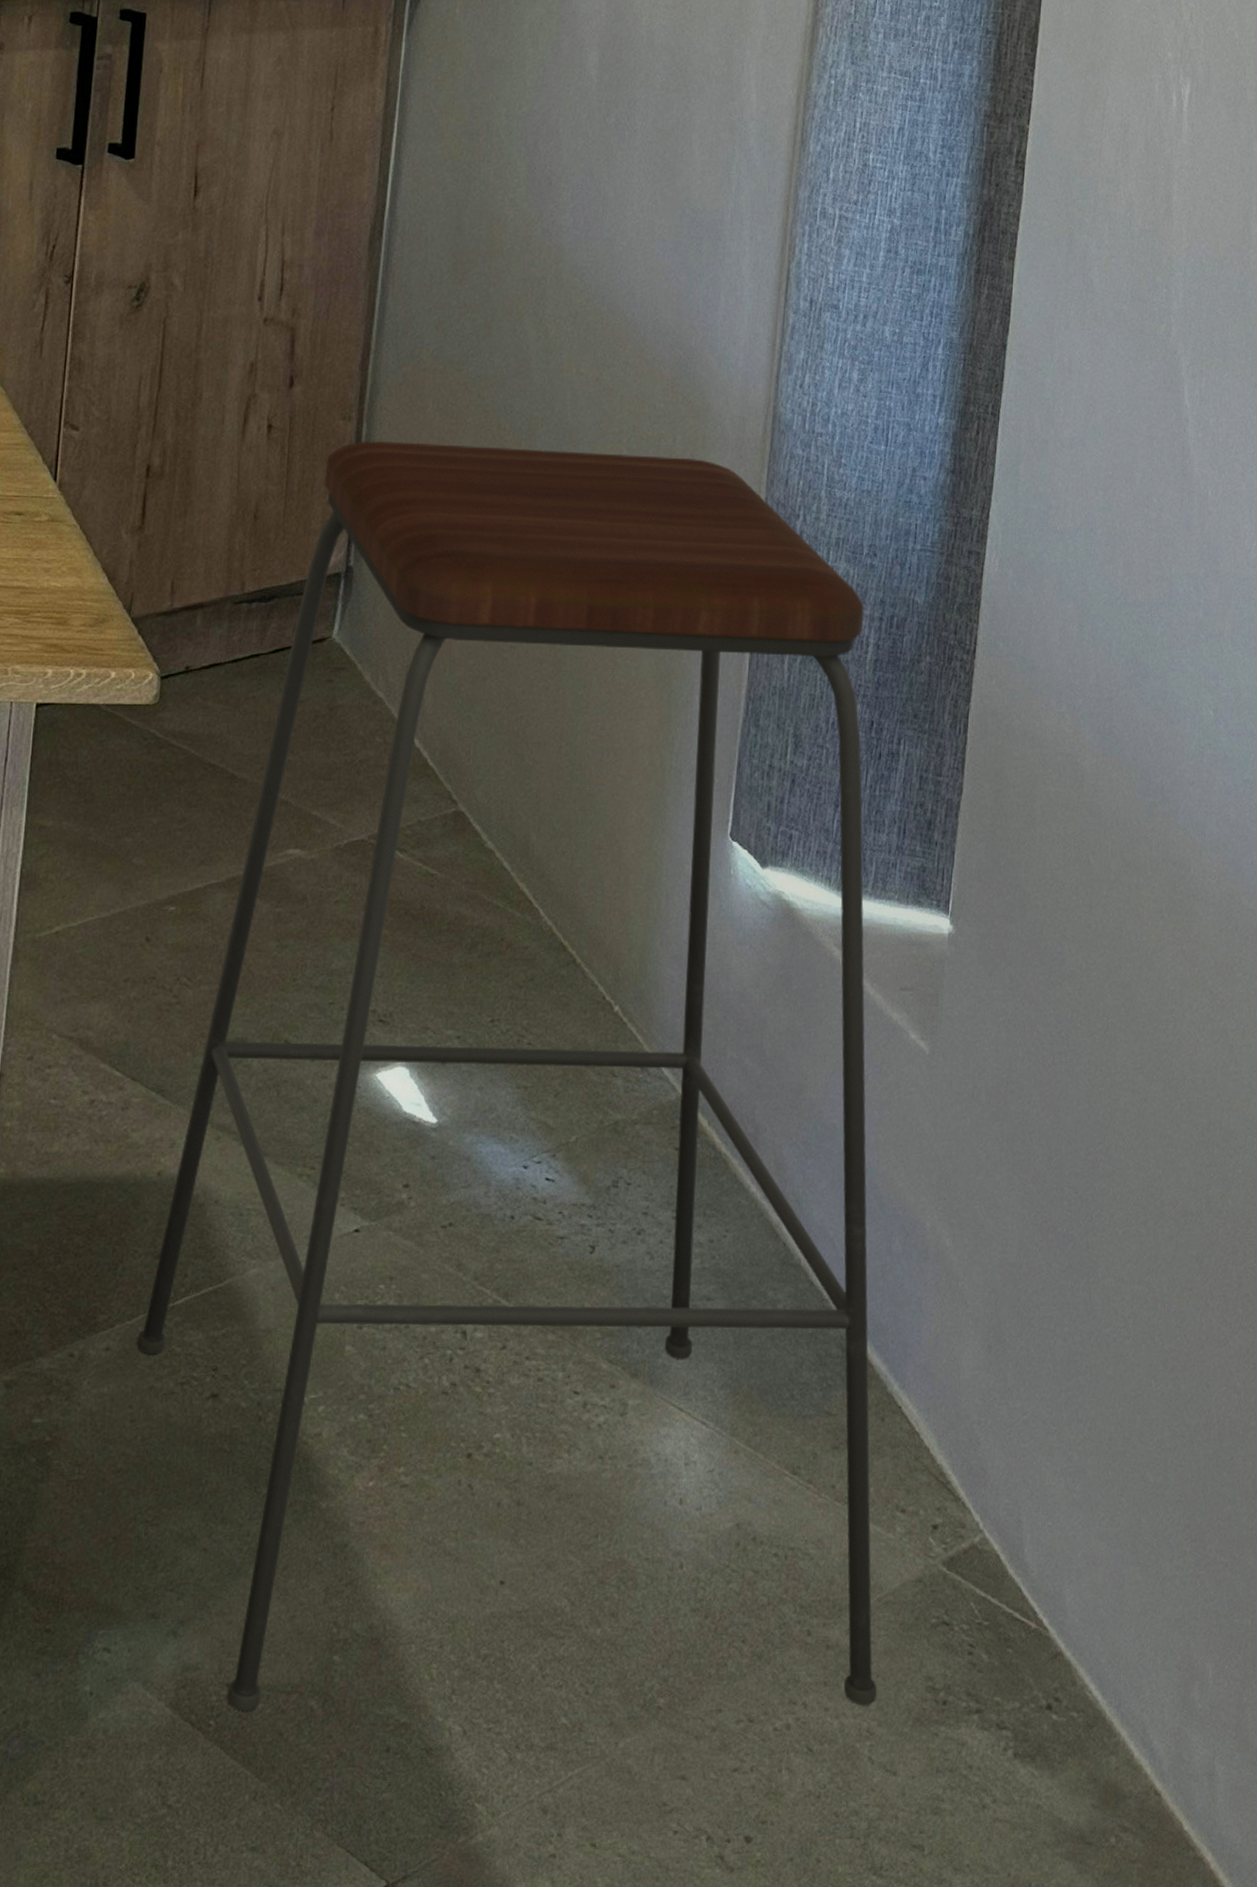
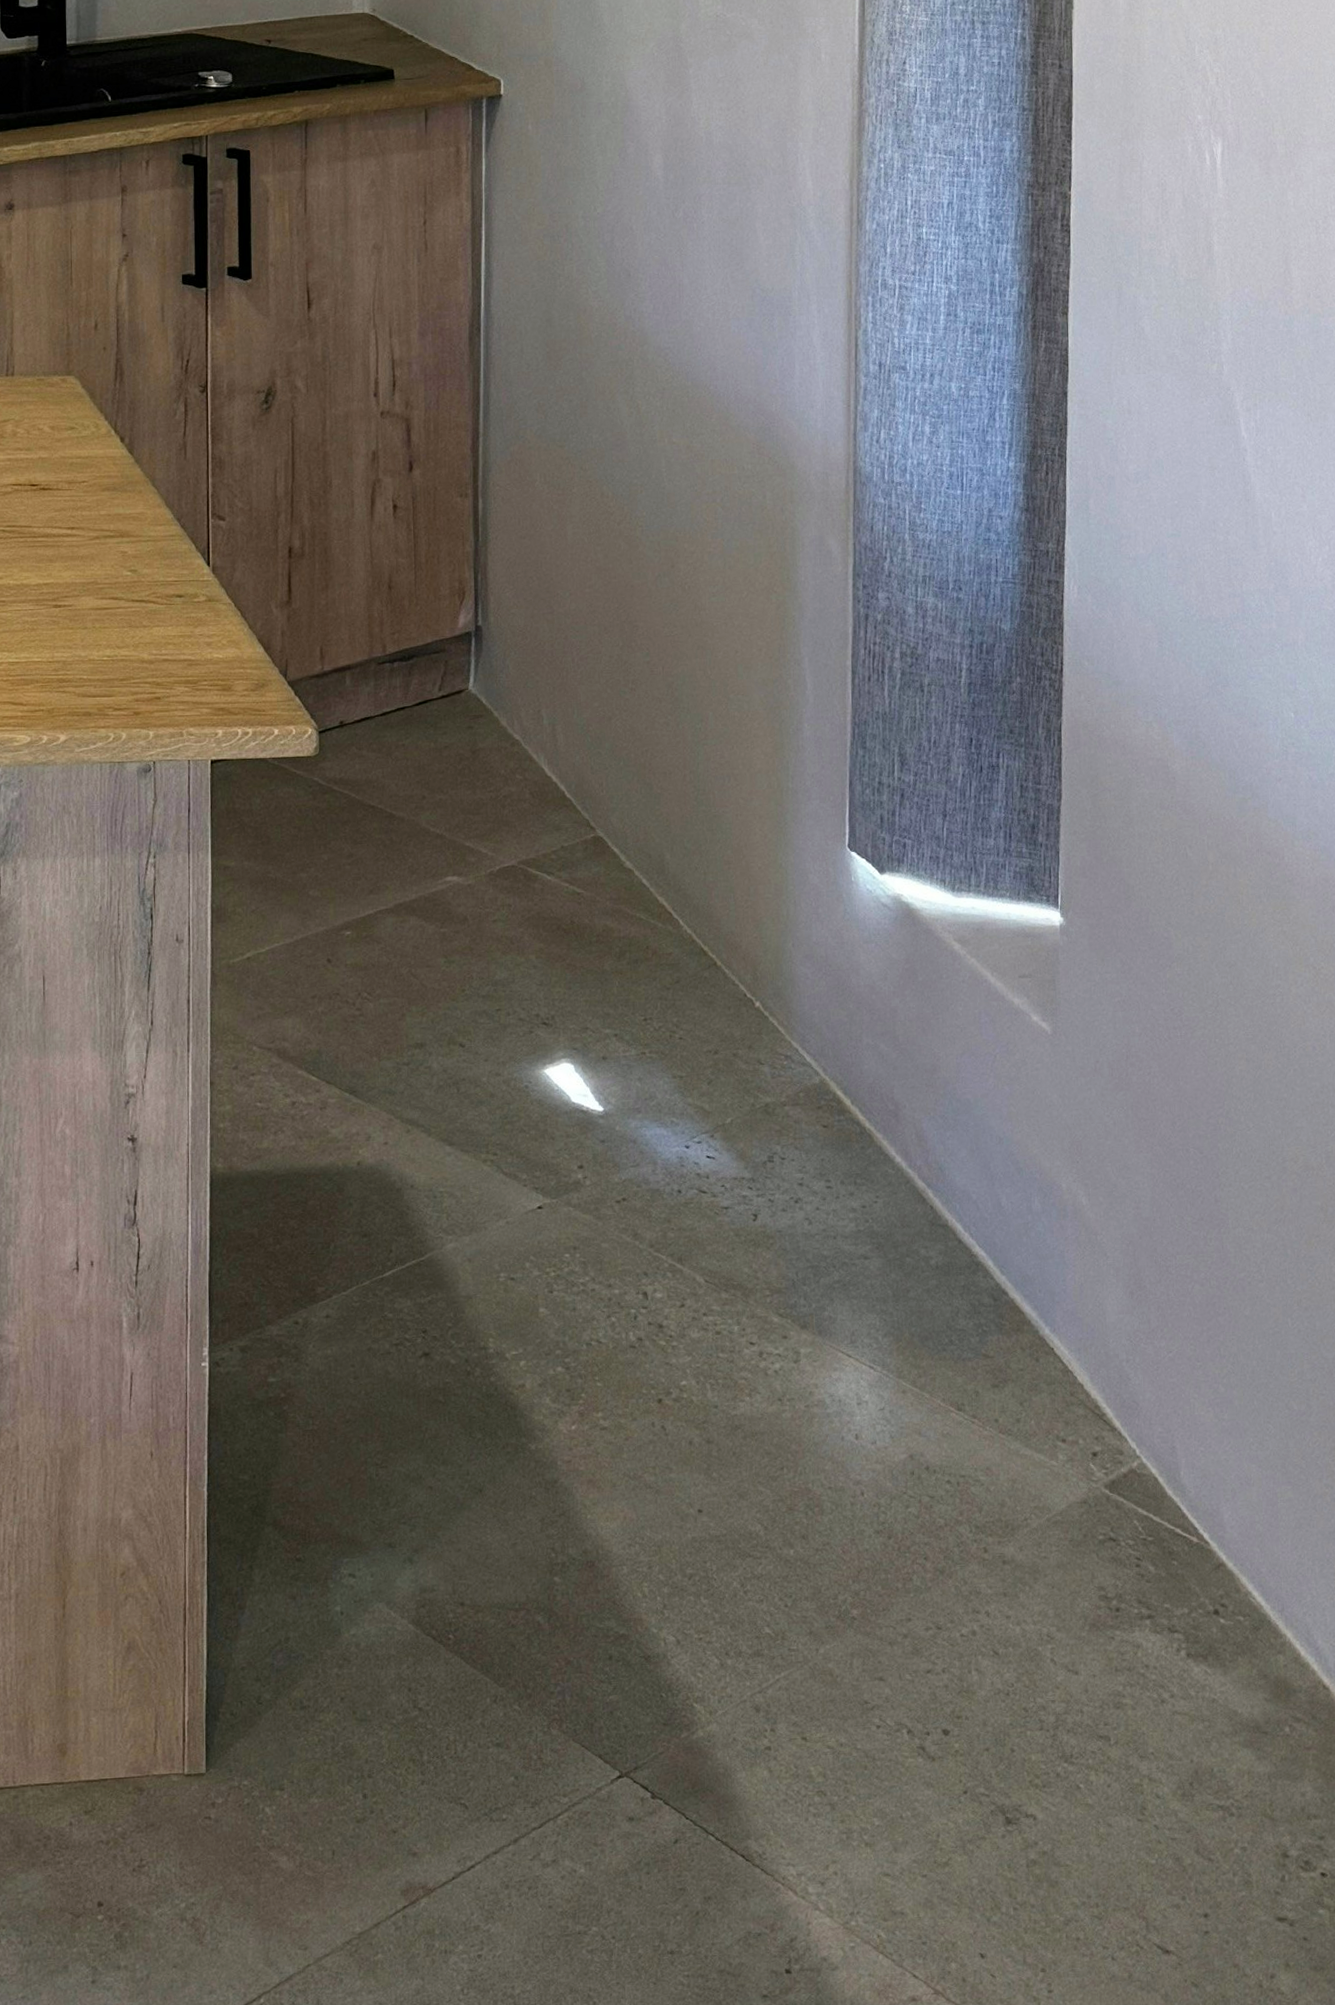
bar stool: present [136,441,877,1711] -> none [352,512,1053,1627]

